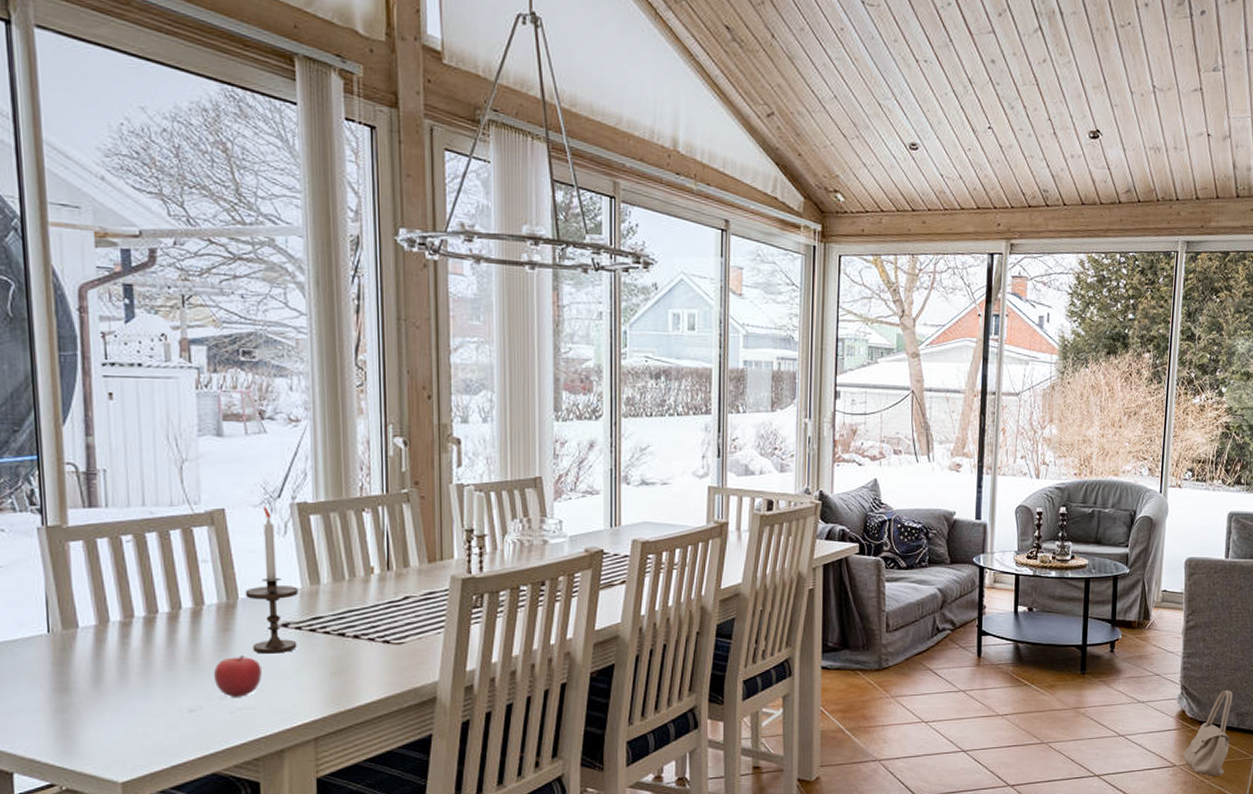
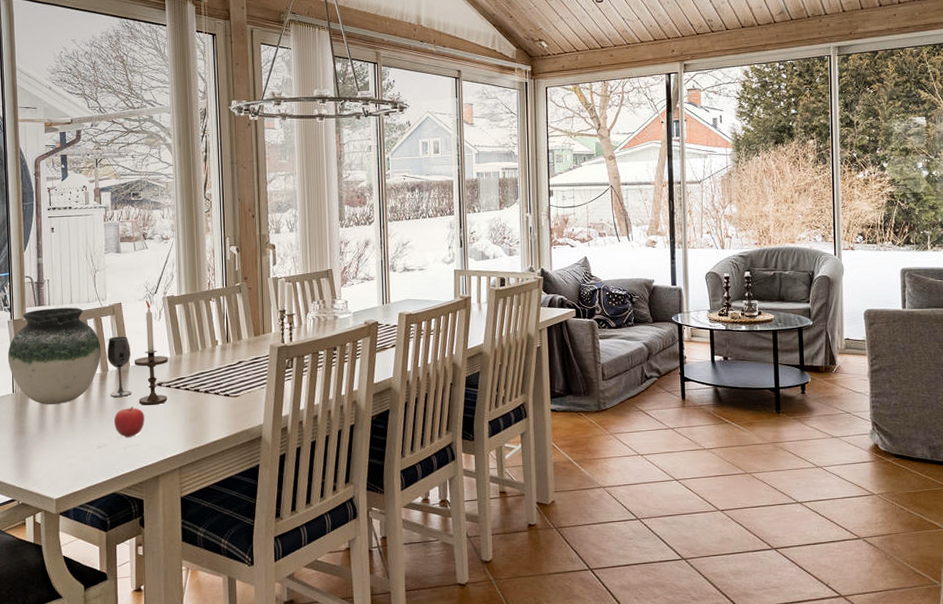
vase: none [37,512,193,651] -> present [7,307,101,405]
wine glass: none [201,556,242,641] -> present [106,336,132,397]
handbag: present [1182,690,1233,776] -> none [879,425,925,504]

